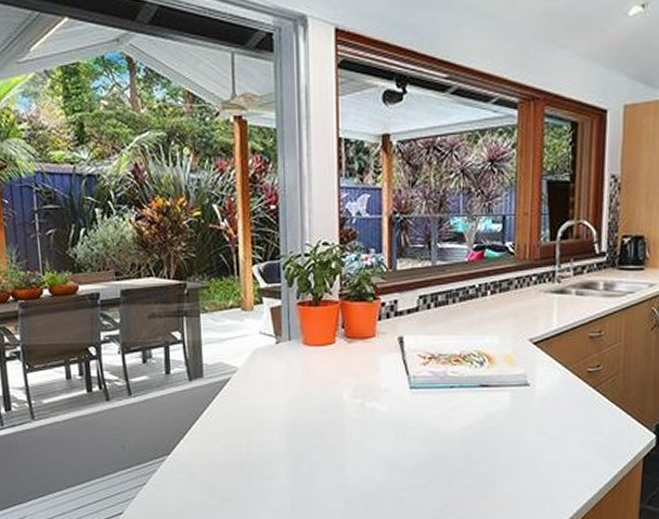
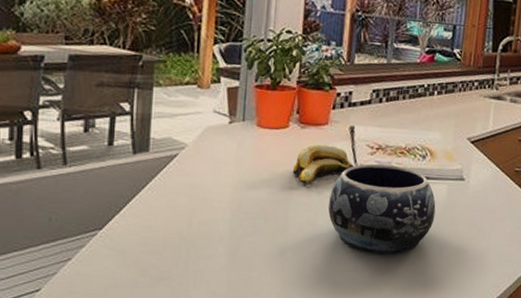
banana: none [343,358,407,400] -> present [292,144,355,185]
decorative bowl: none [383,375,499,469] -> present [328,164,436,255]

